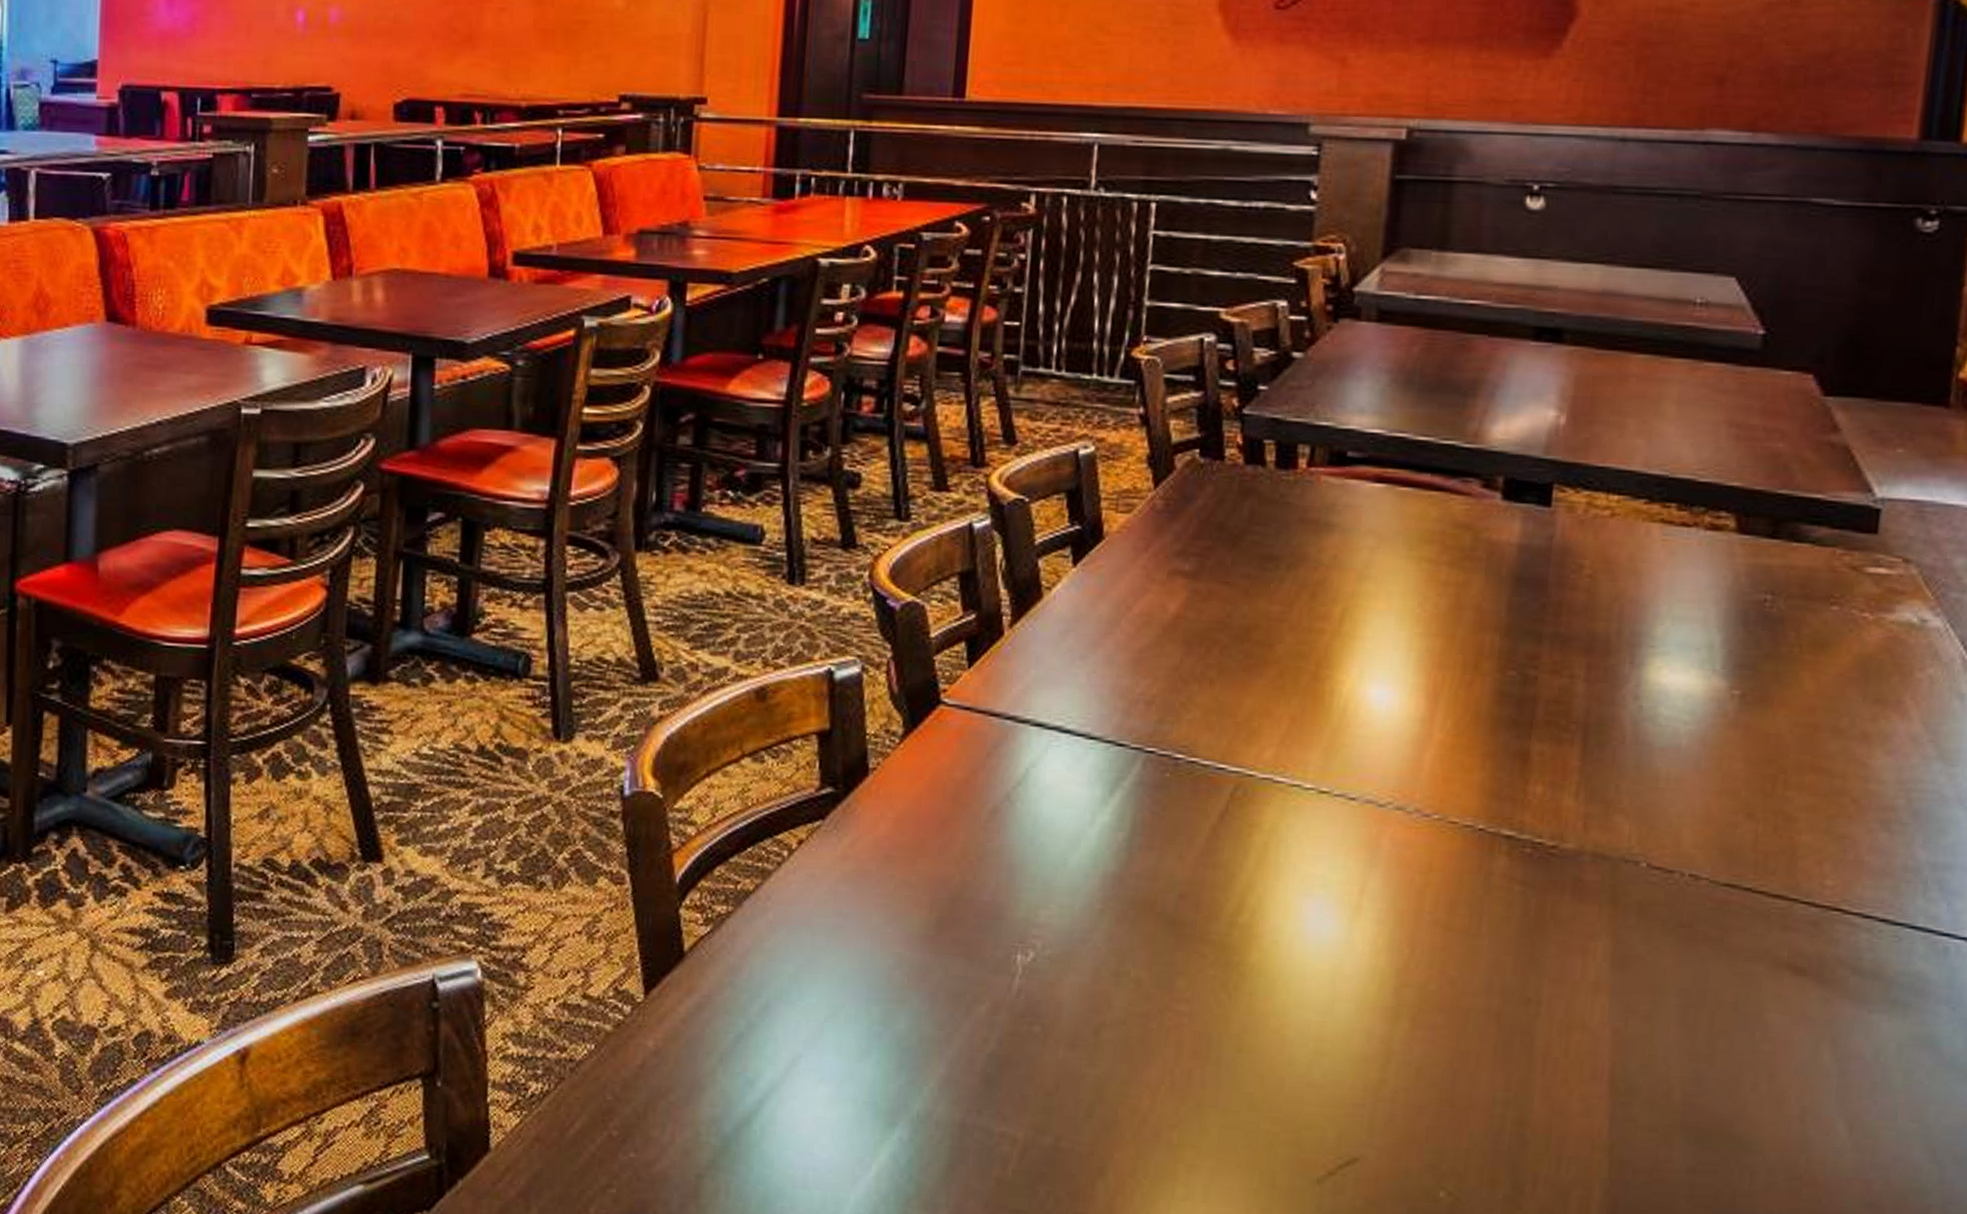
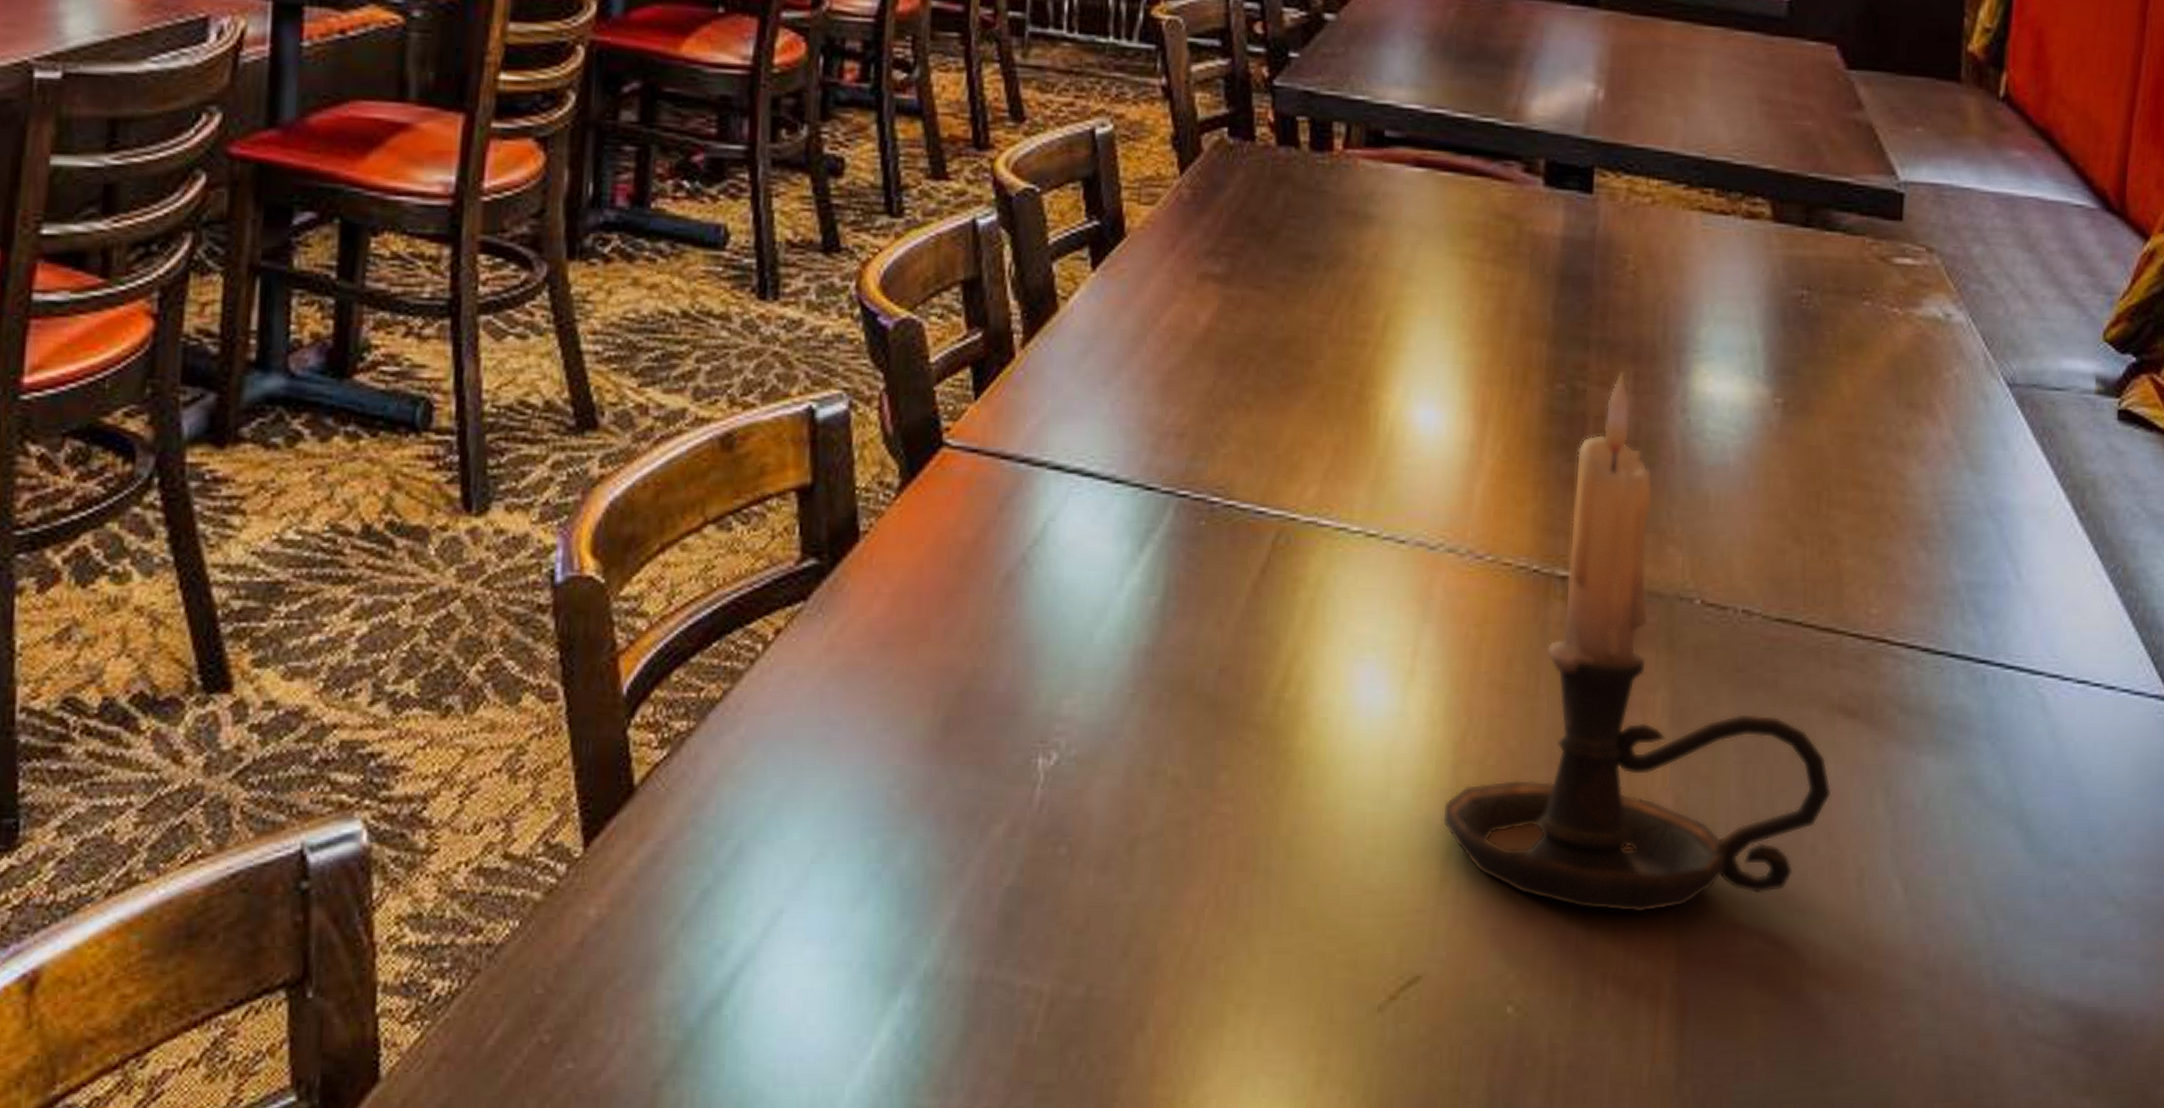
candle holder: none [1382,661,1776,1126] -> present [1442,370,1832,913]

